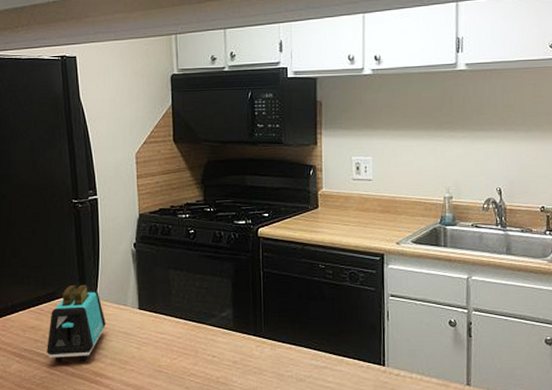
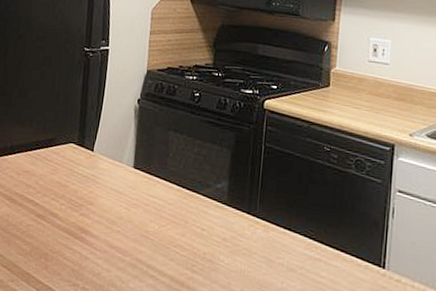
toaster: present [47,284,106,363] -> none [37,133,99,215]

